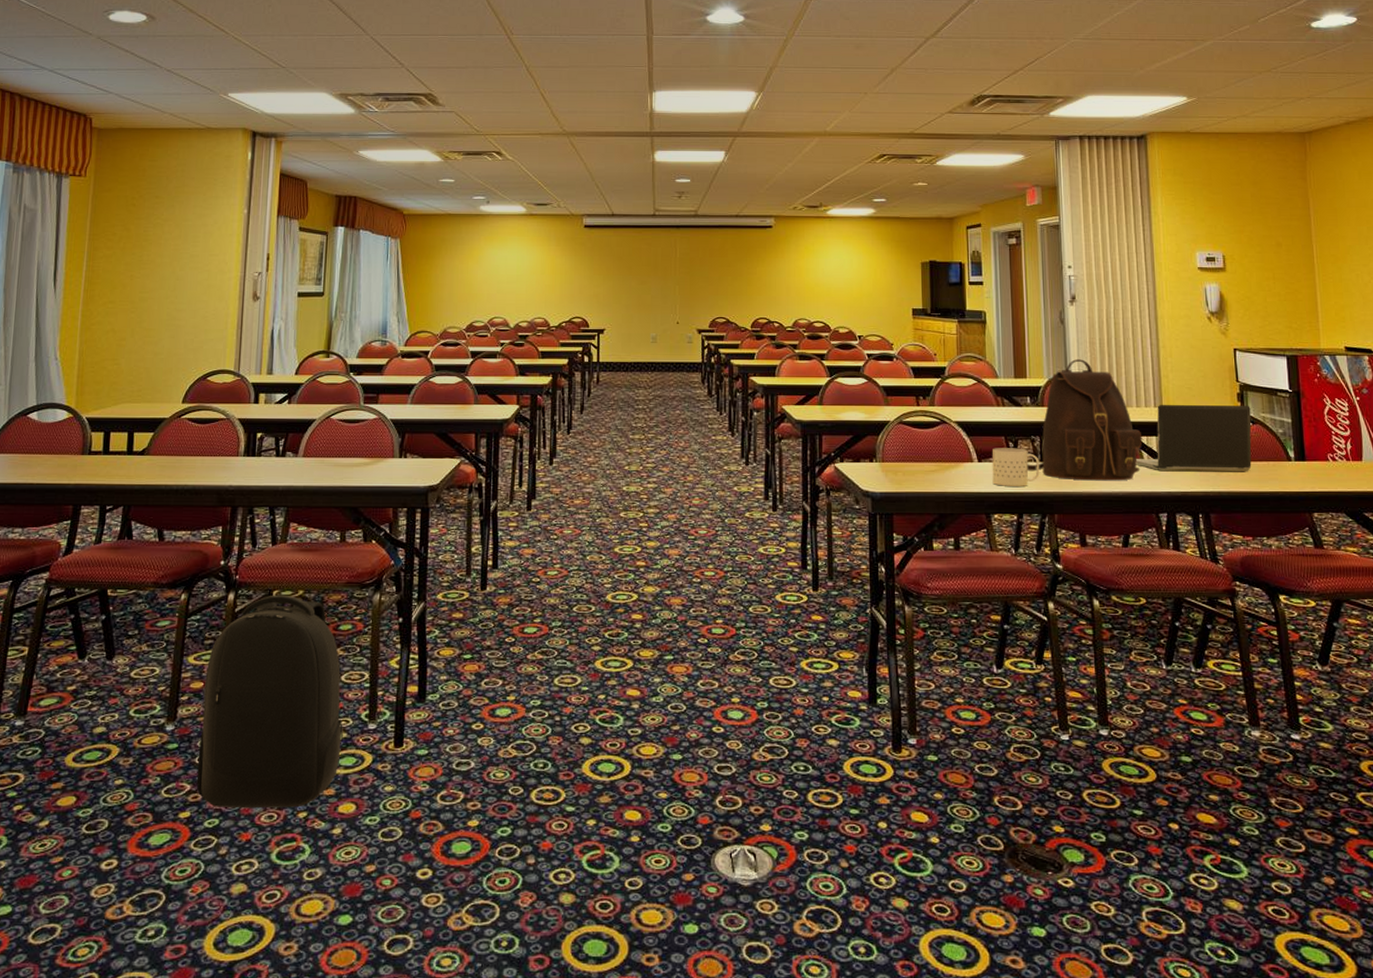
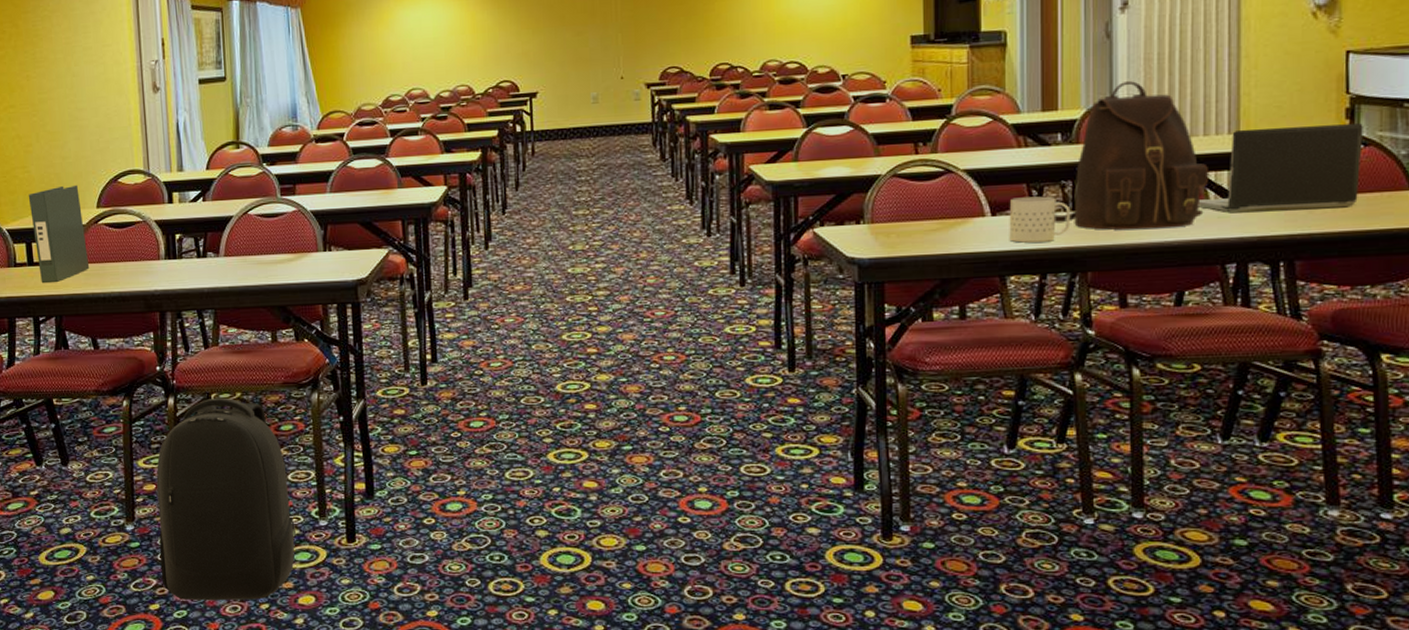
binder: none [114,379,167,473] -> present [28,184,90,284]

